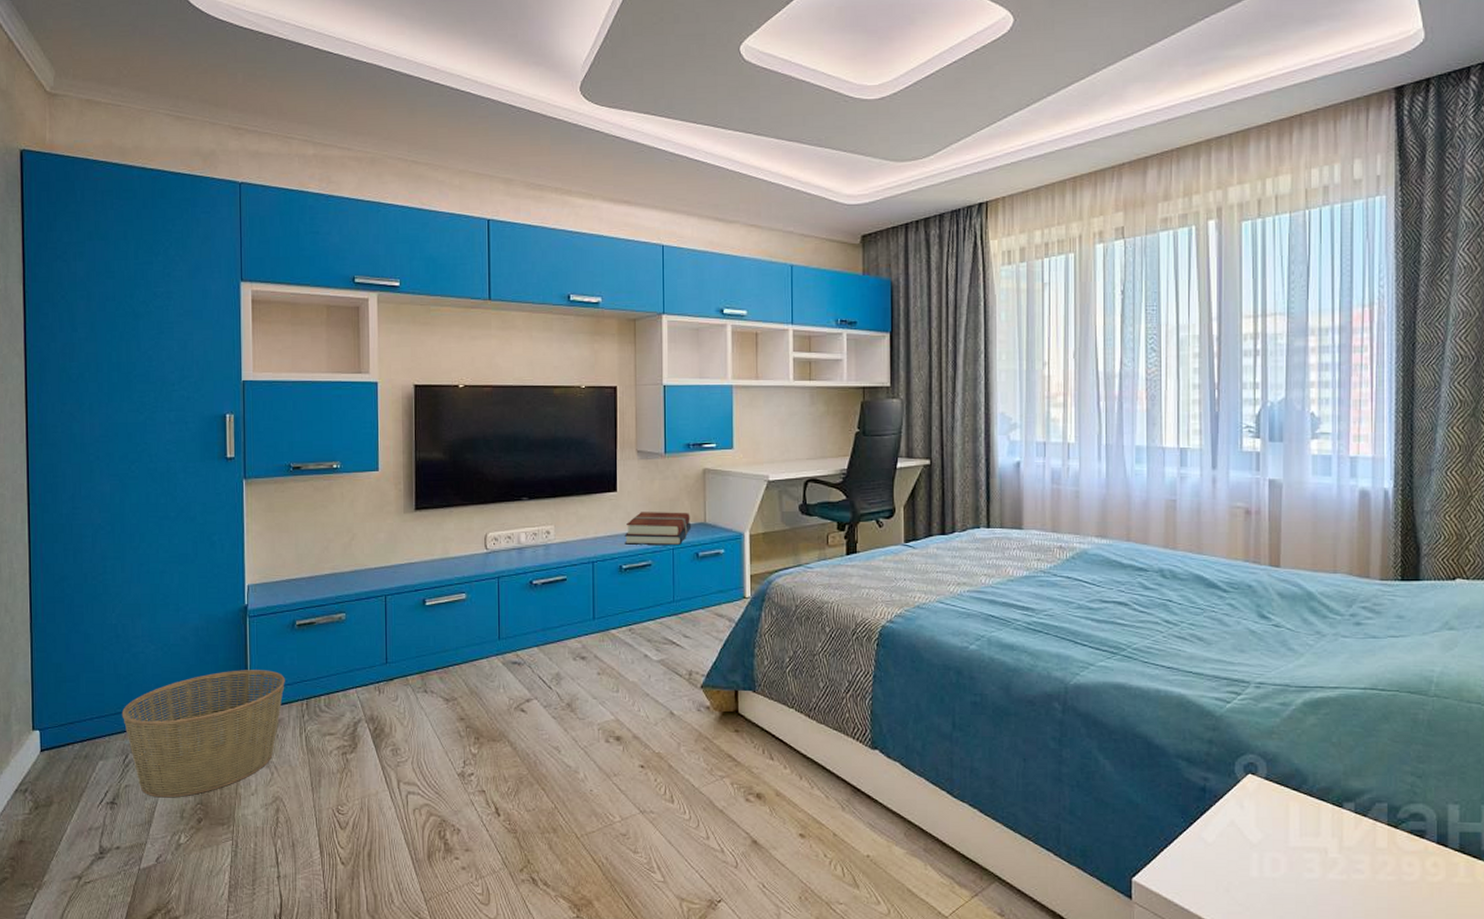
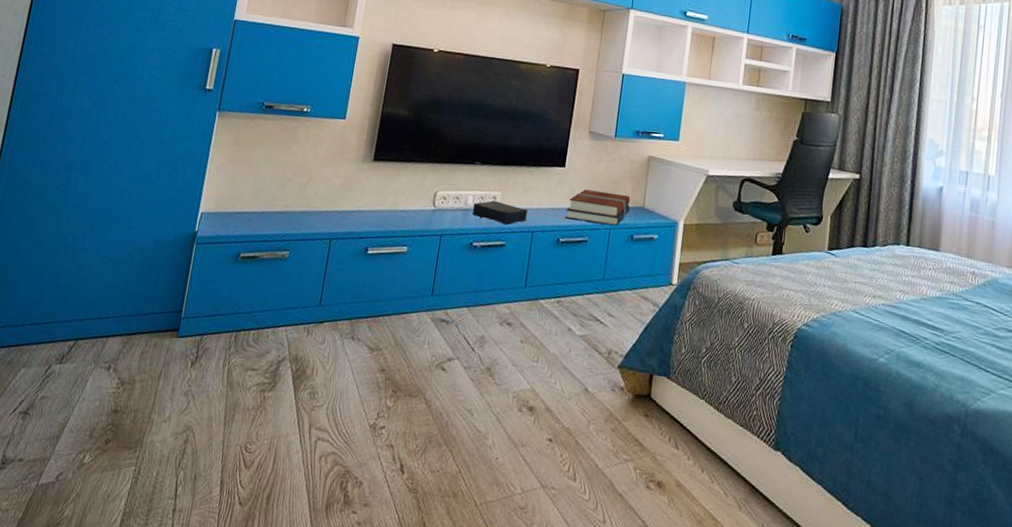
basket: present [121,670,285,798] -> none [53,294,220,416]
game console: none [526,535,584,559] -> present [472,200,527,225]

